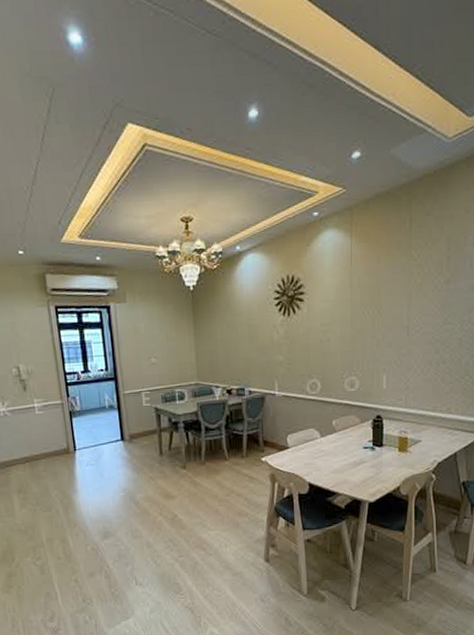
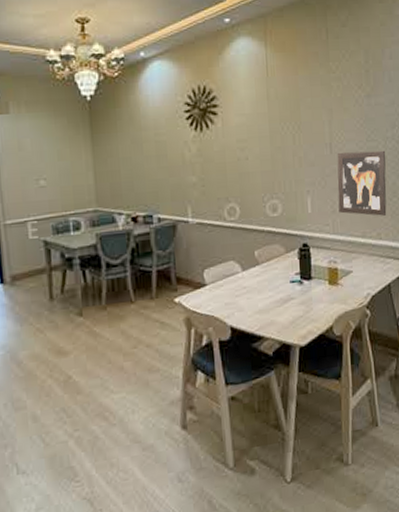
wall art: none [412,332,462,393] -> present [337,150,387,216]

